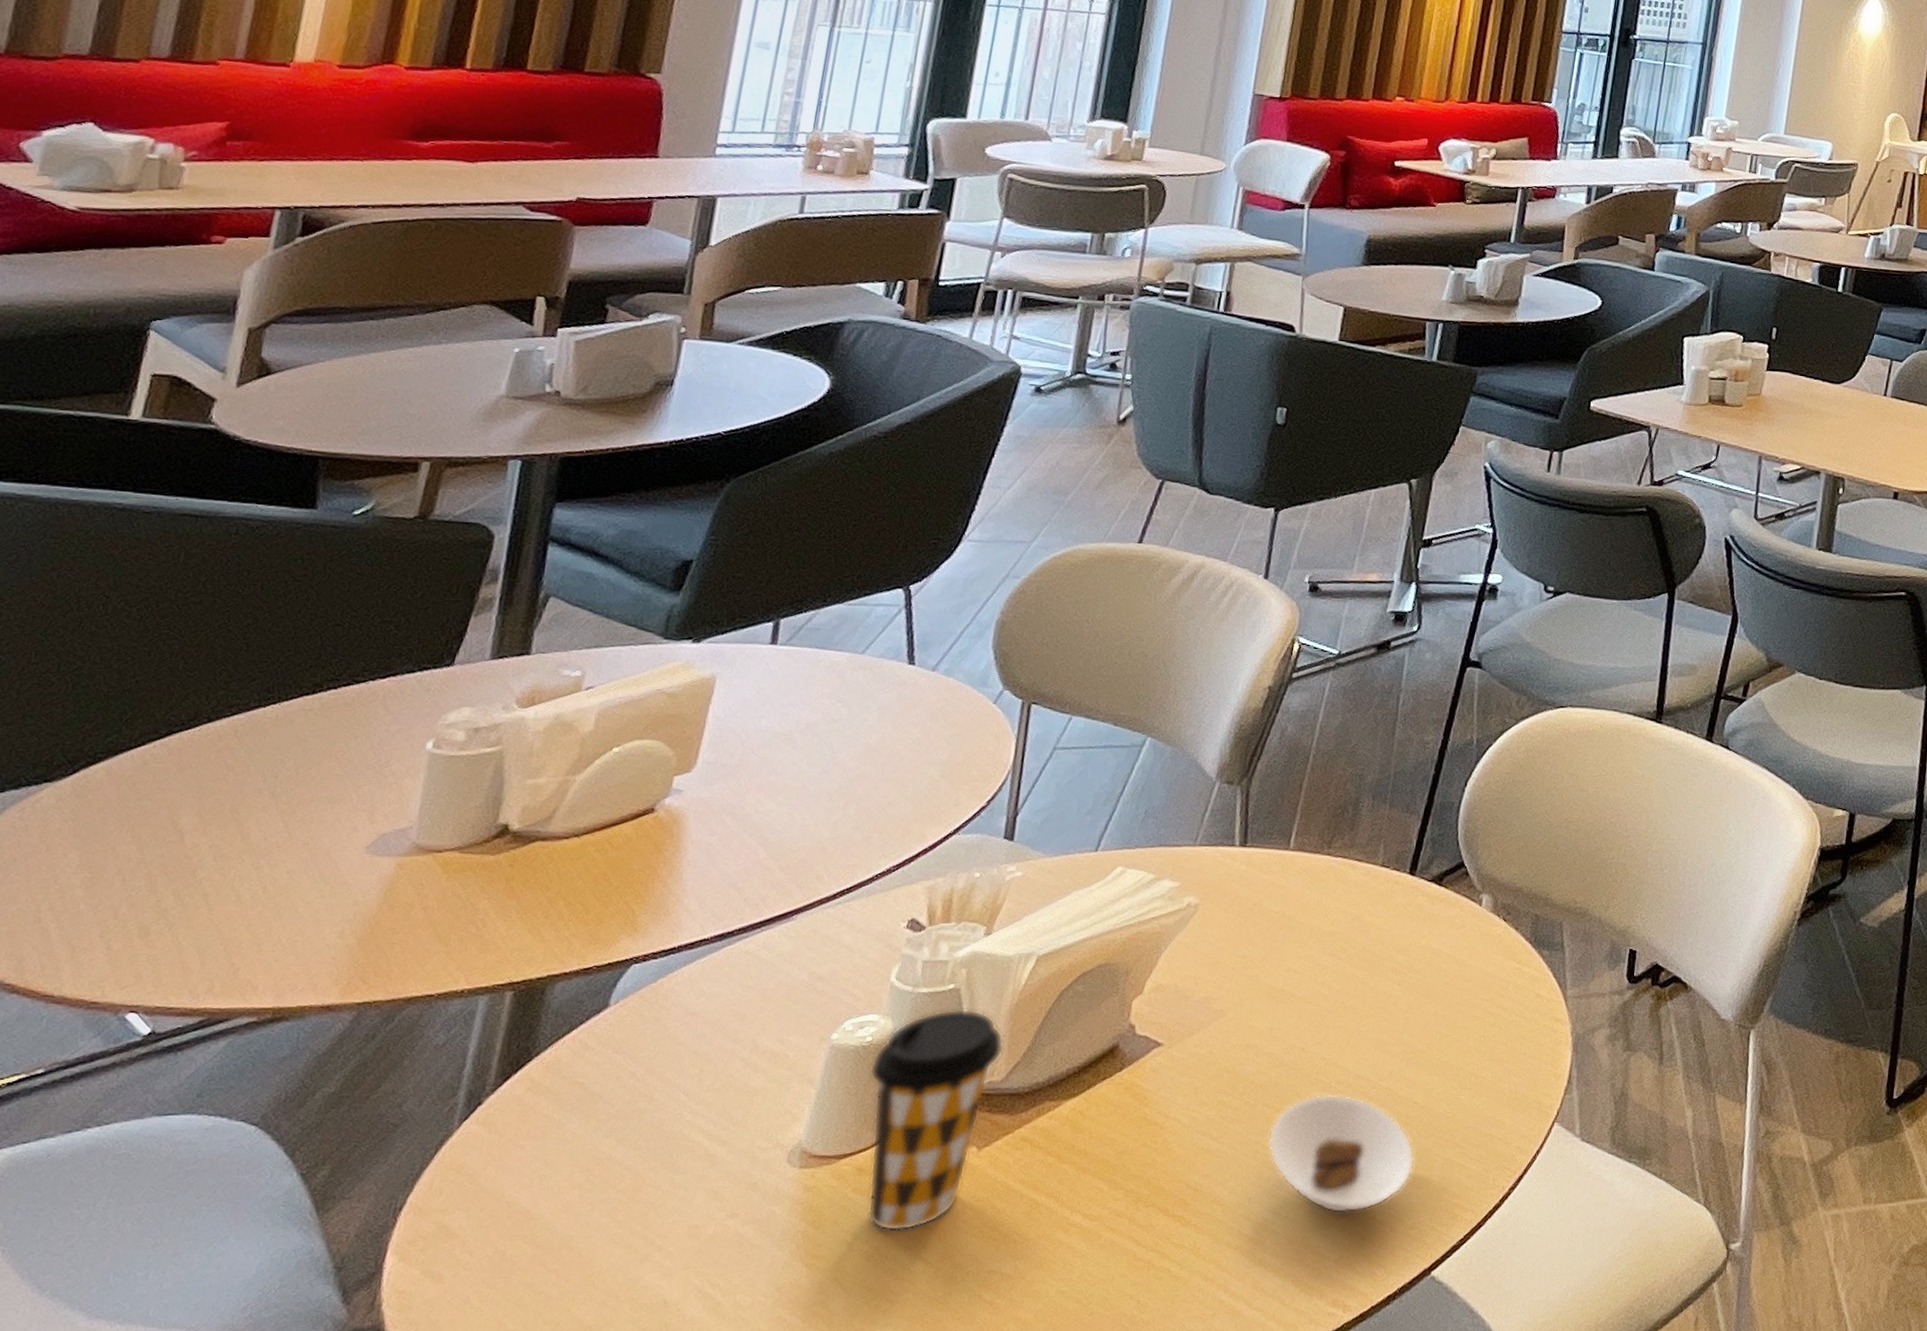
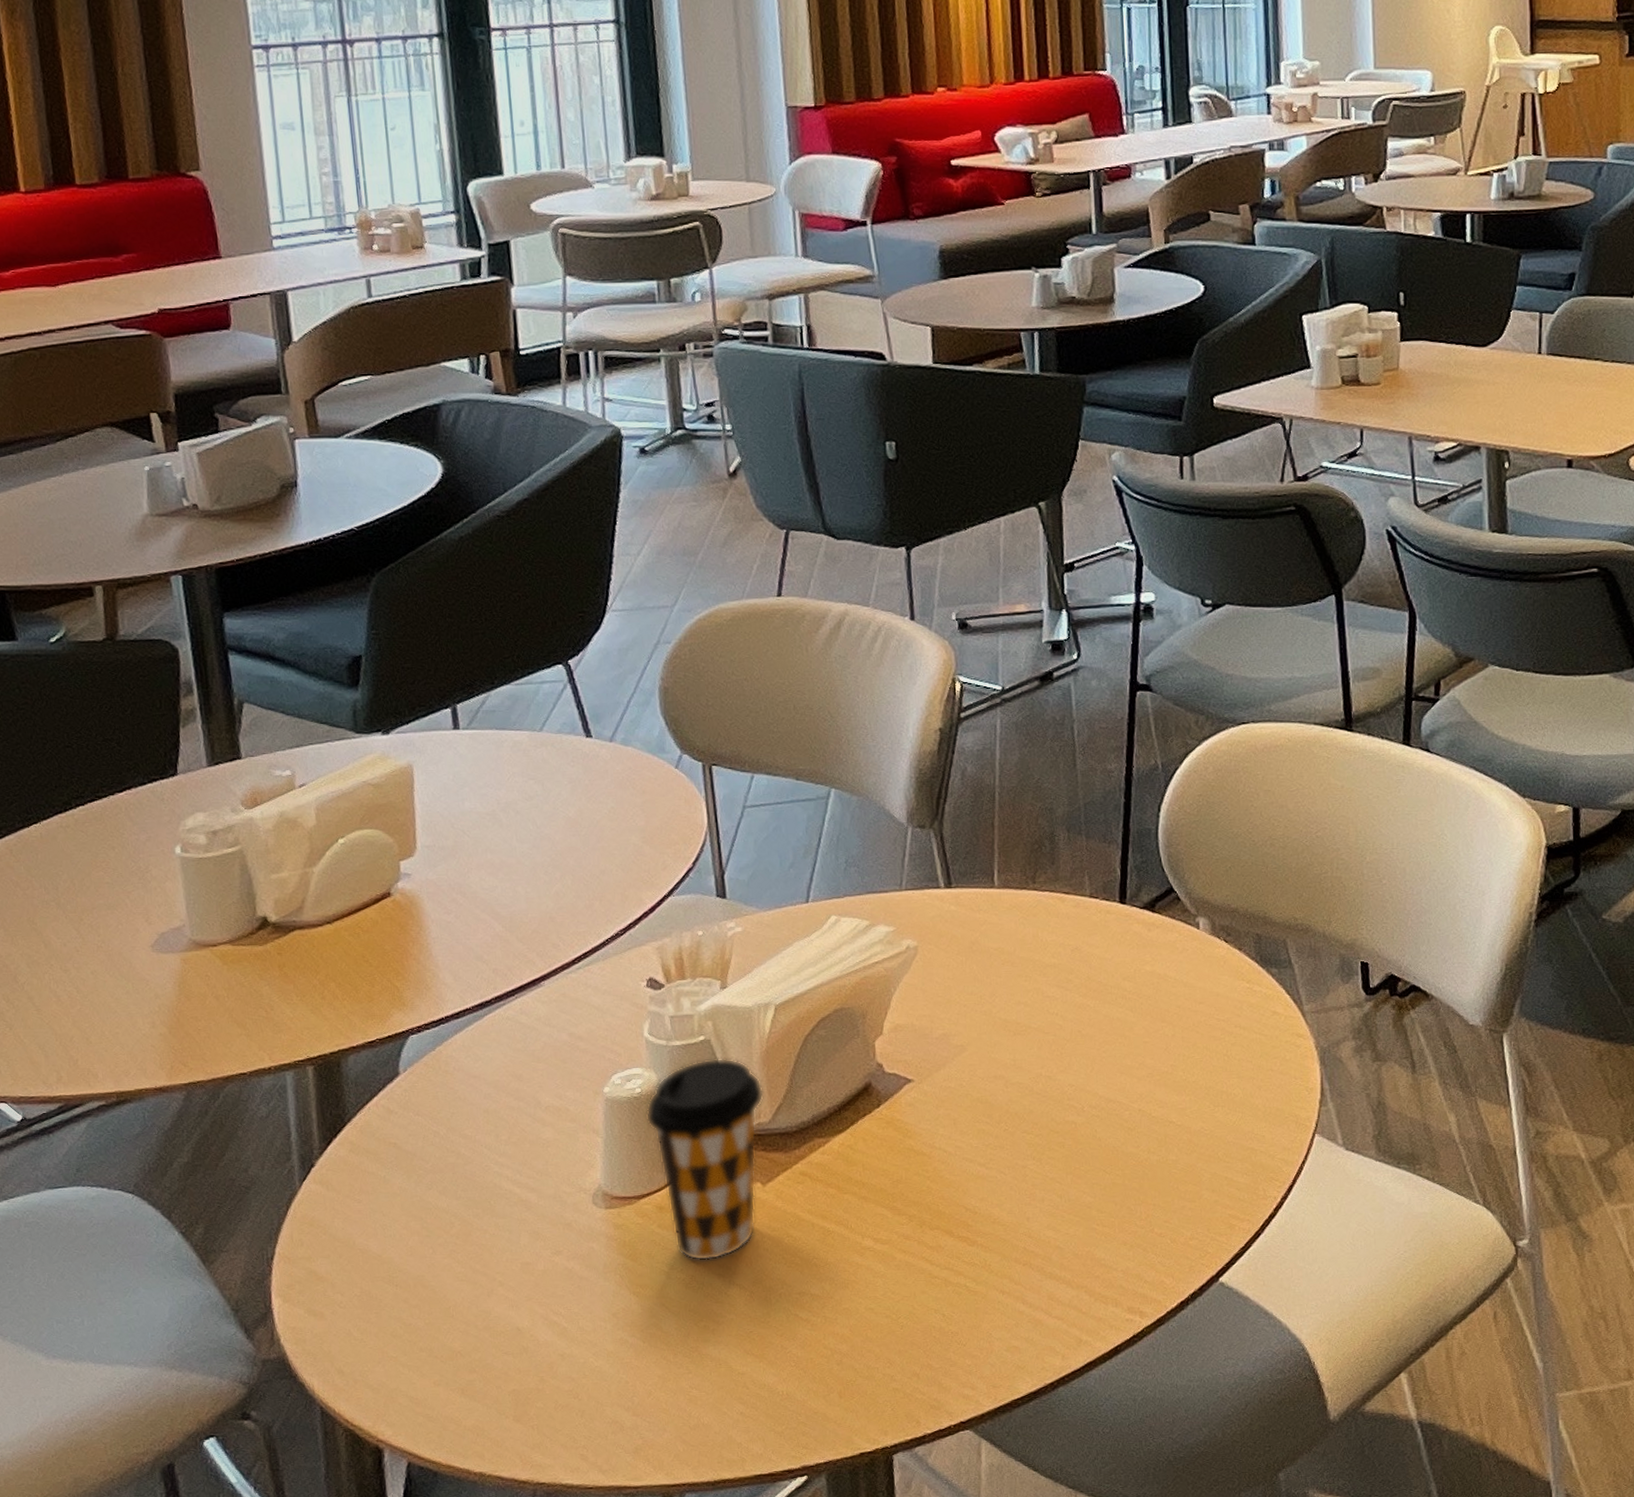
saucer: present [1268,1094,1415,1214] -> none [1033,1118,1182,1228]

